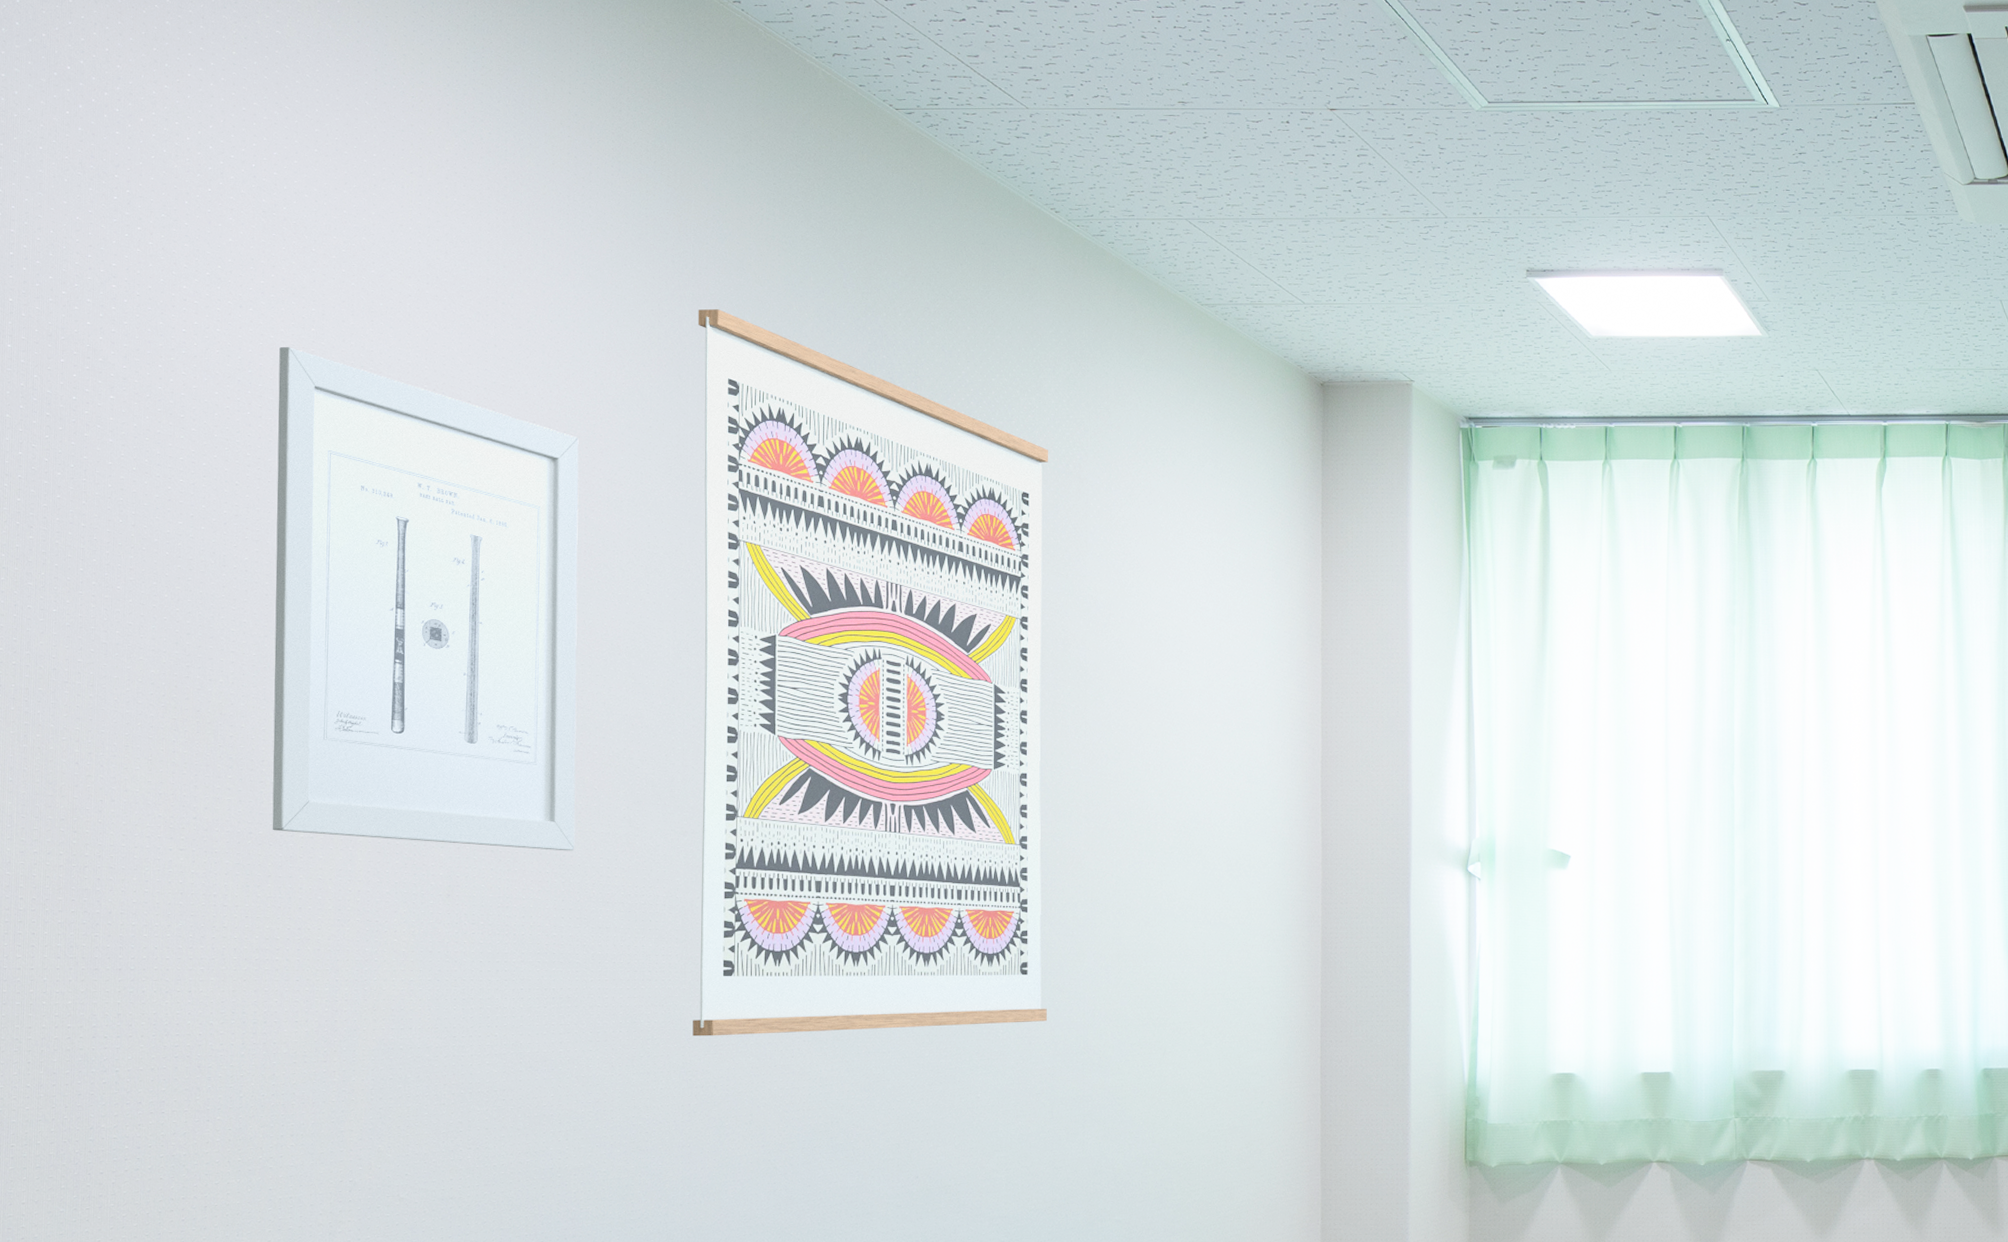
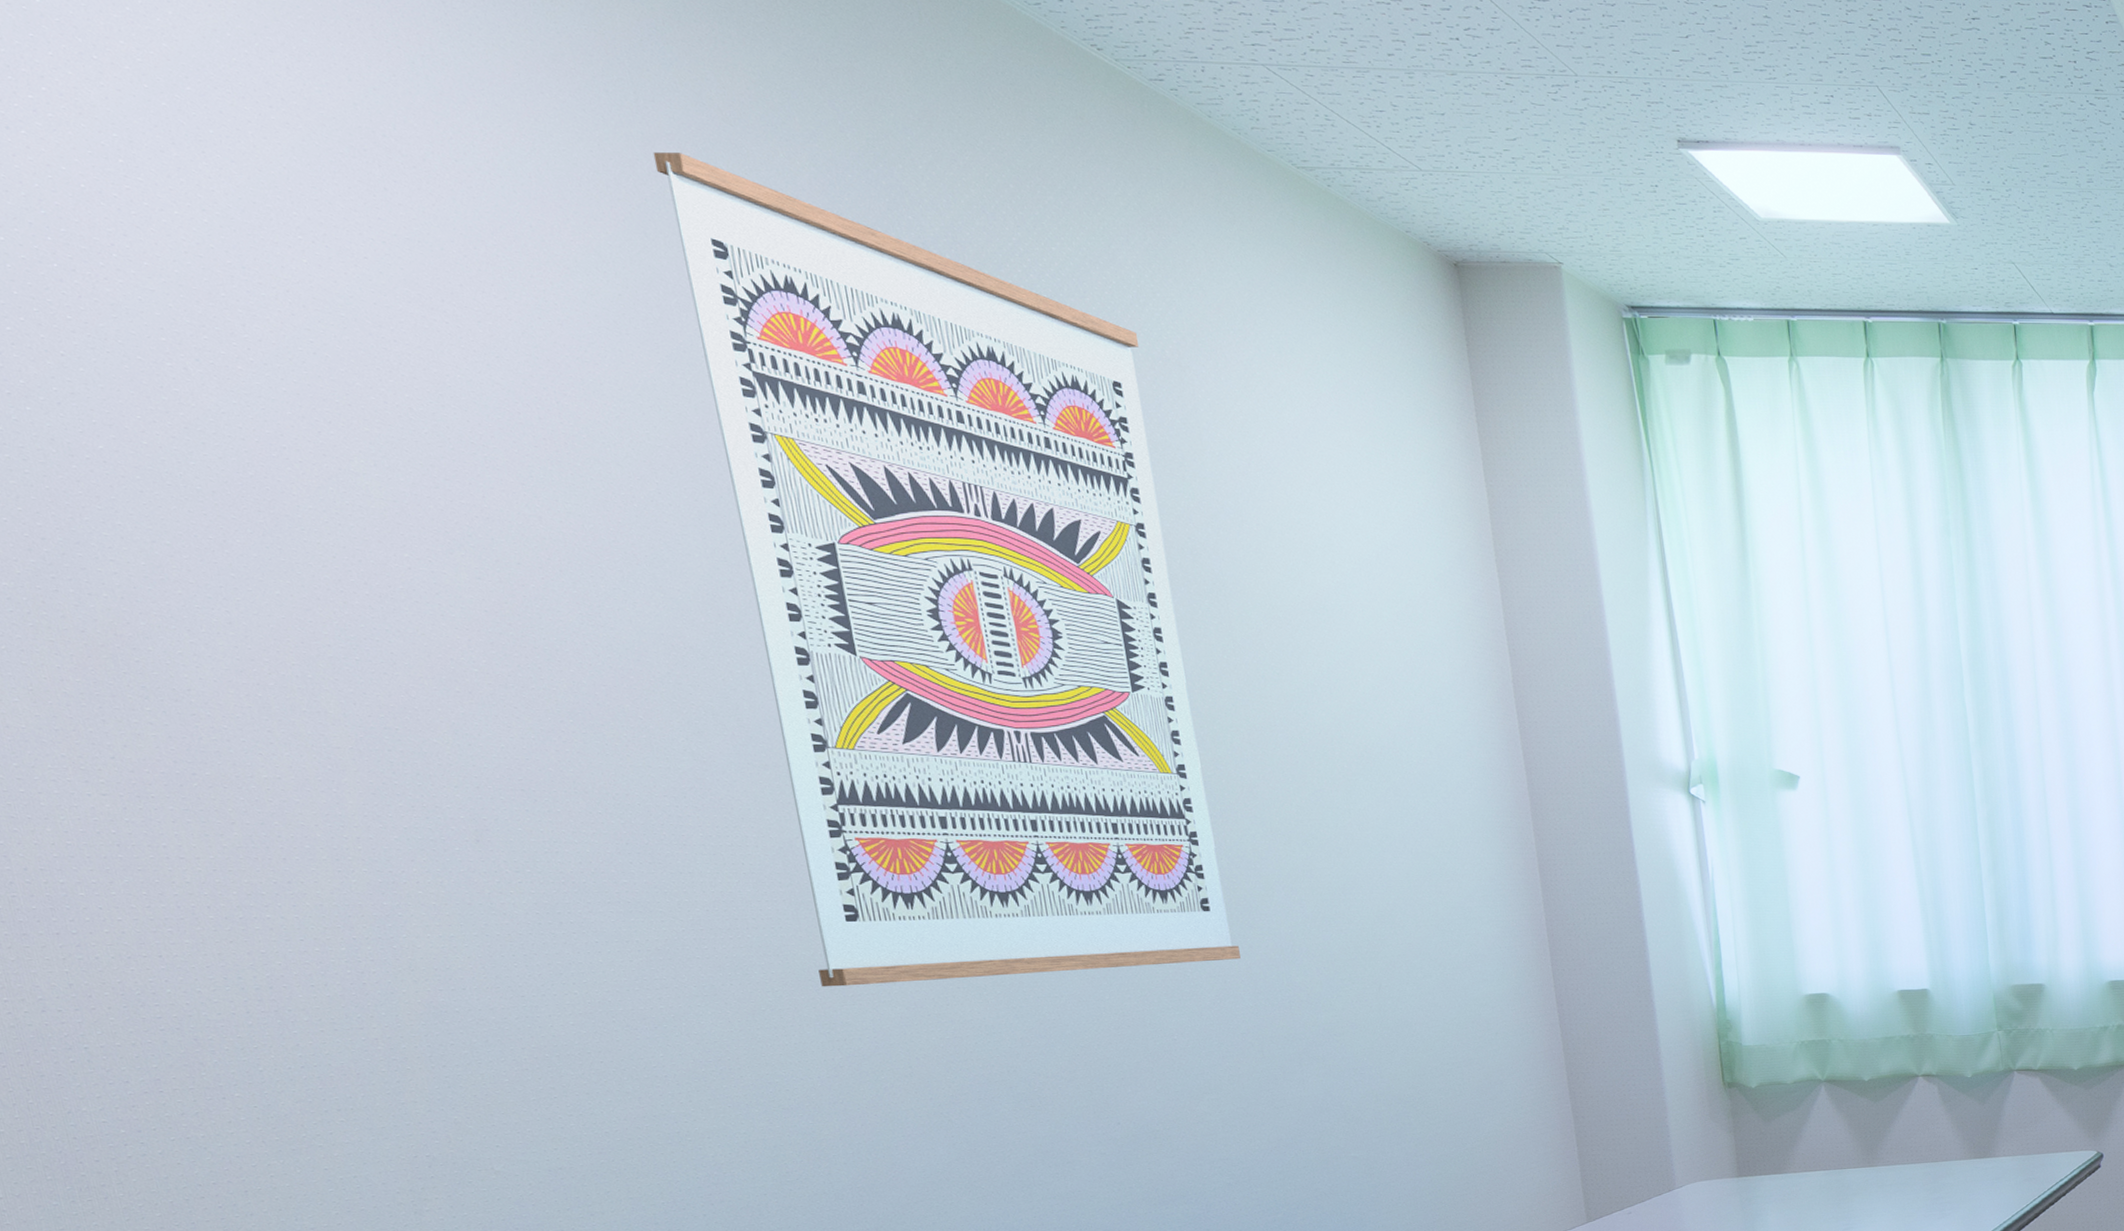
wall art: present [272,347,579,851] -> none [78,182,629,789]

